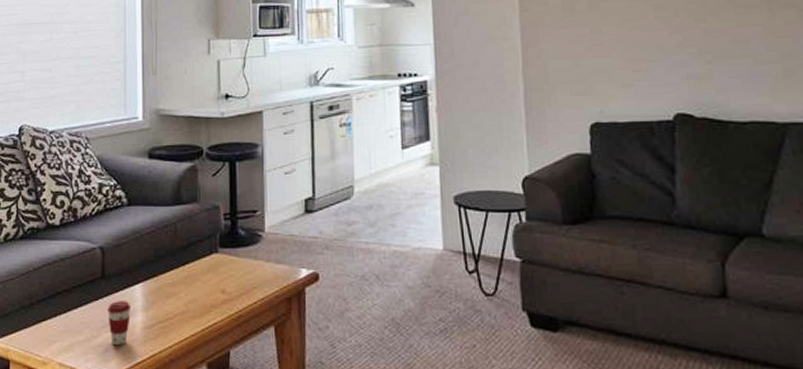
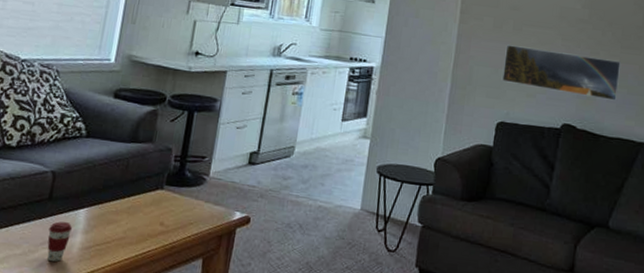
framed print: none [583,25,742,76] -> present [501,44,622,101]

